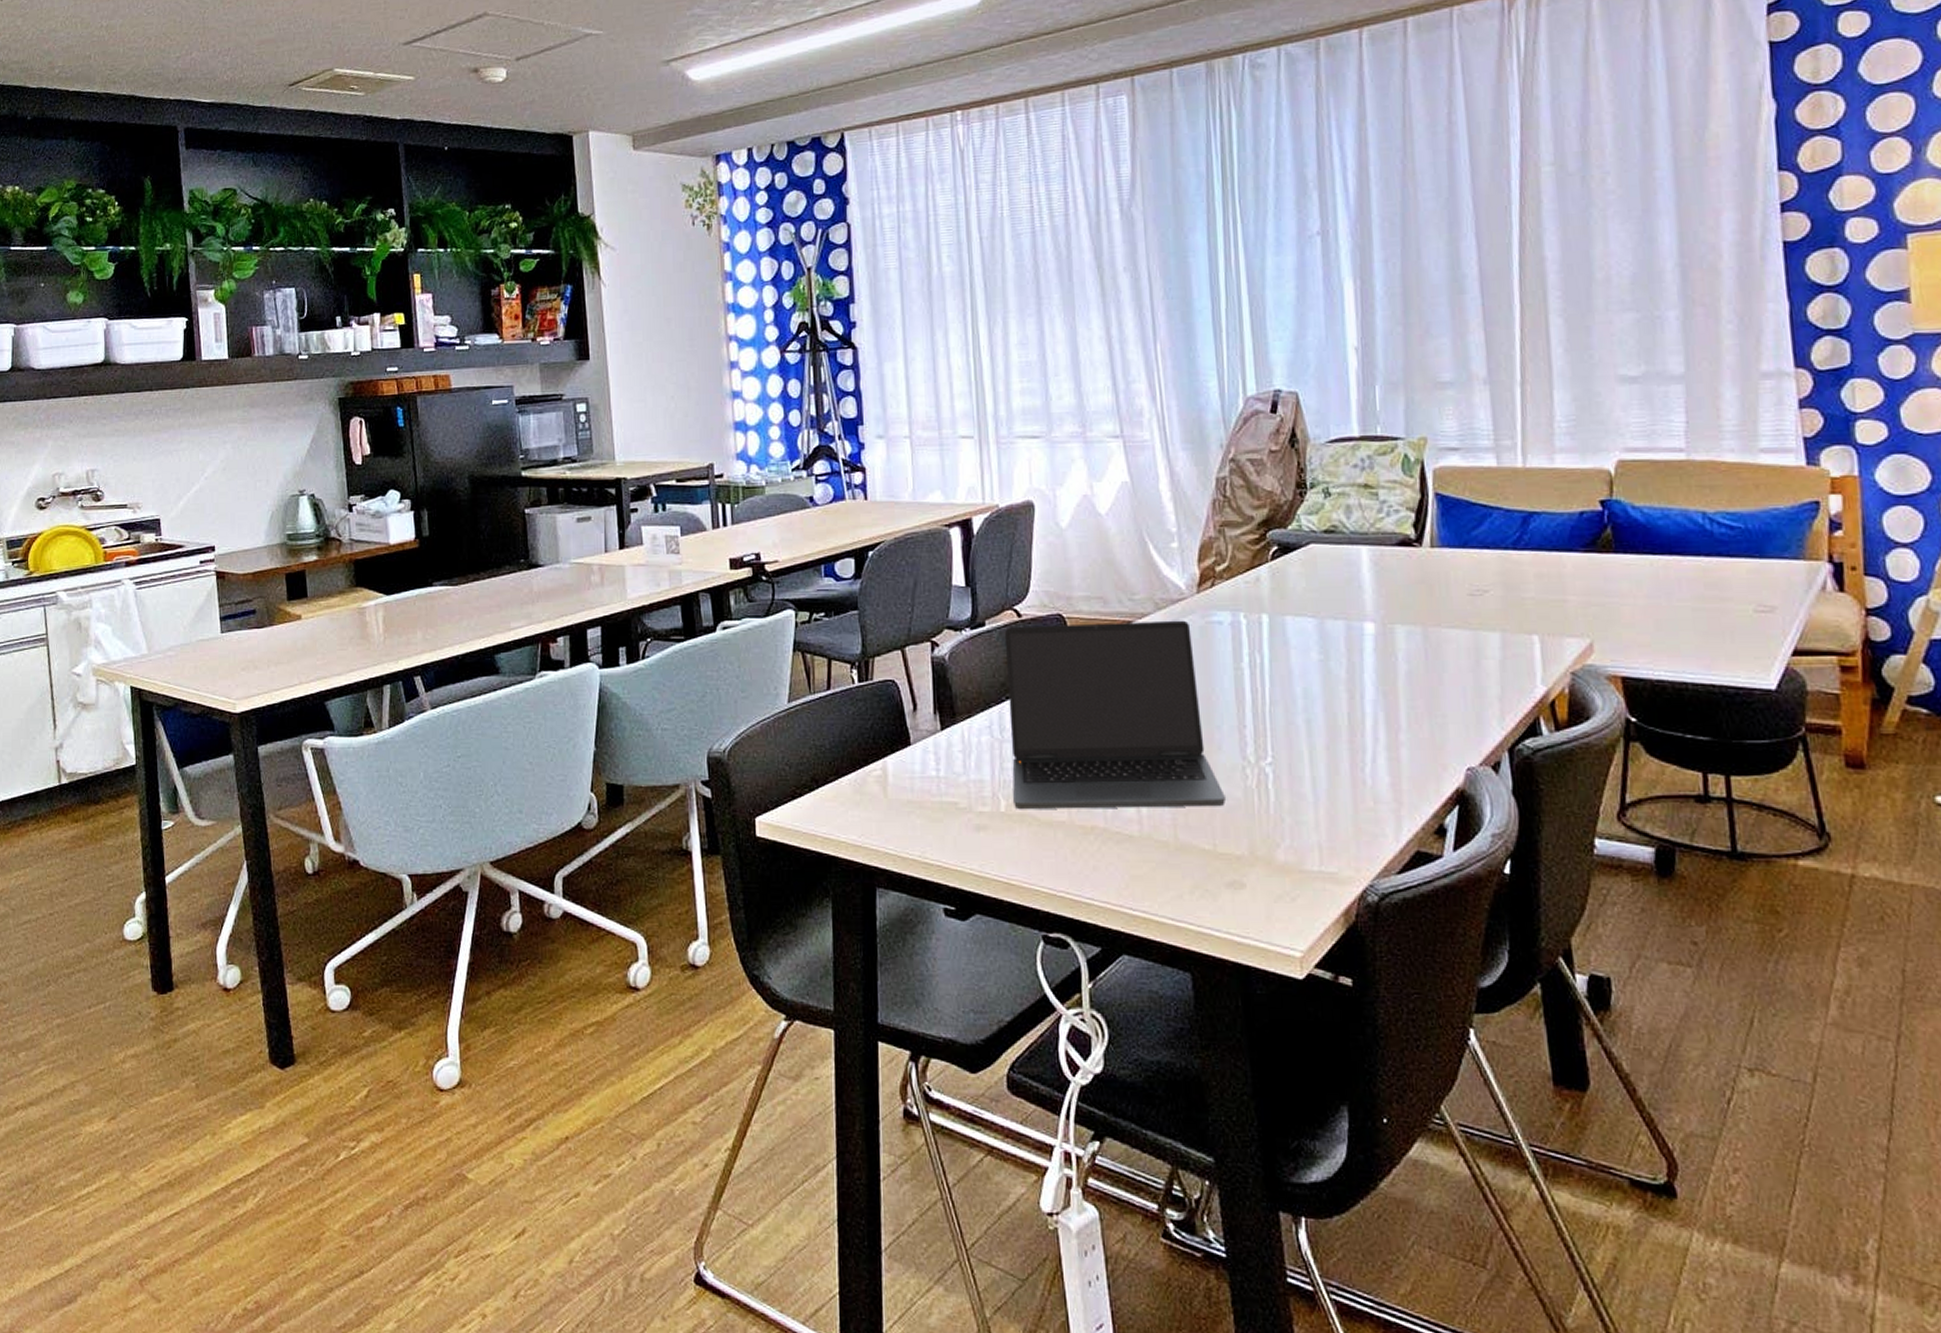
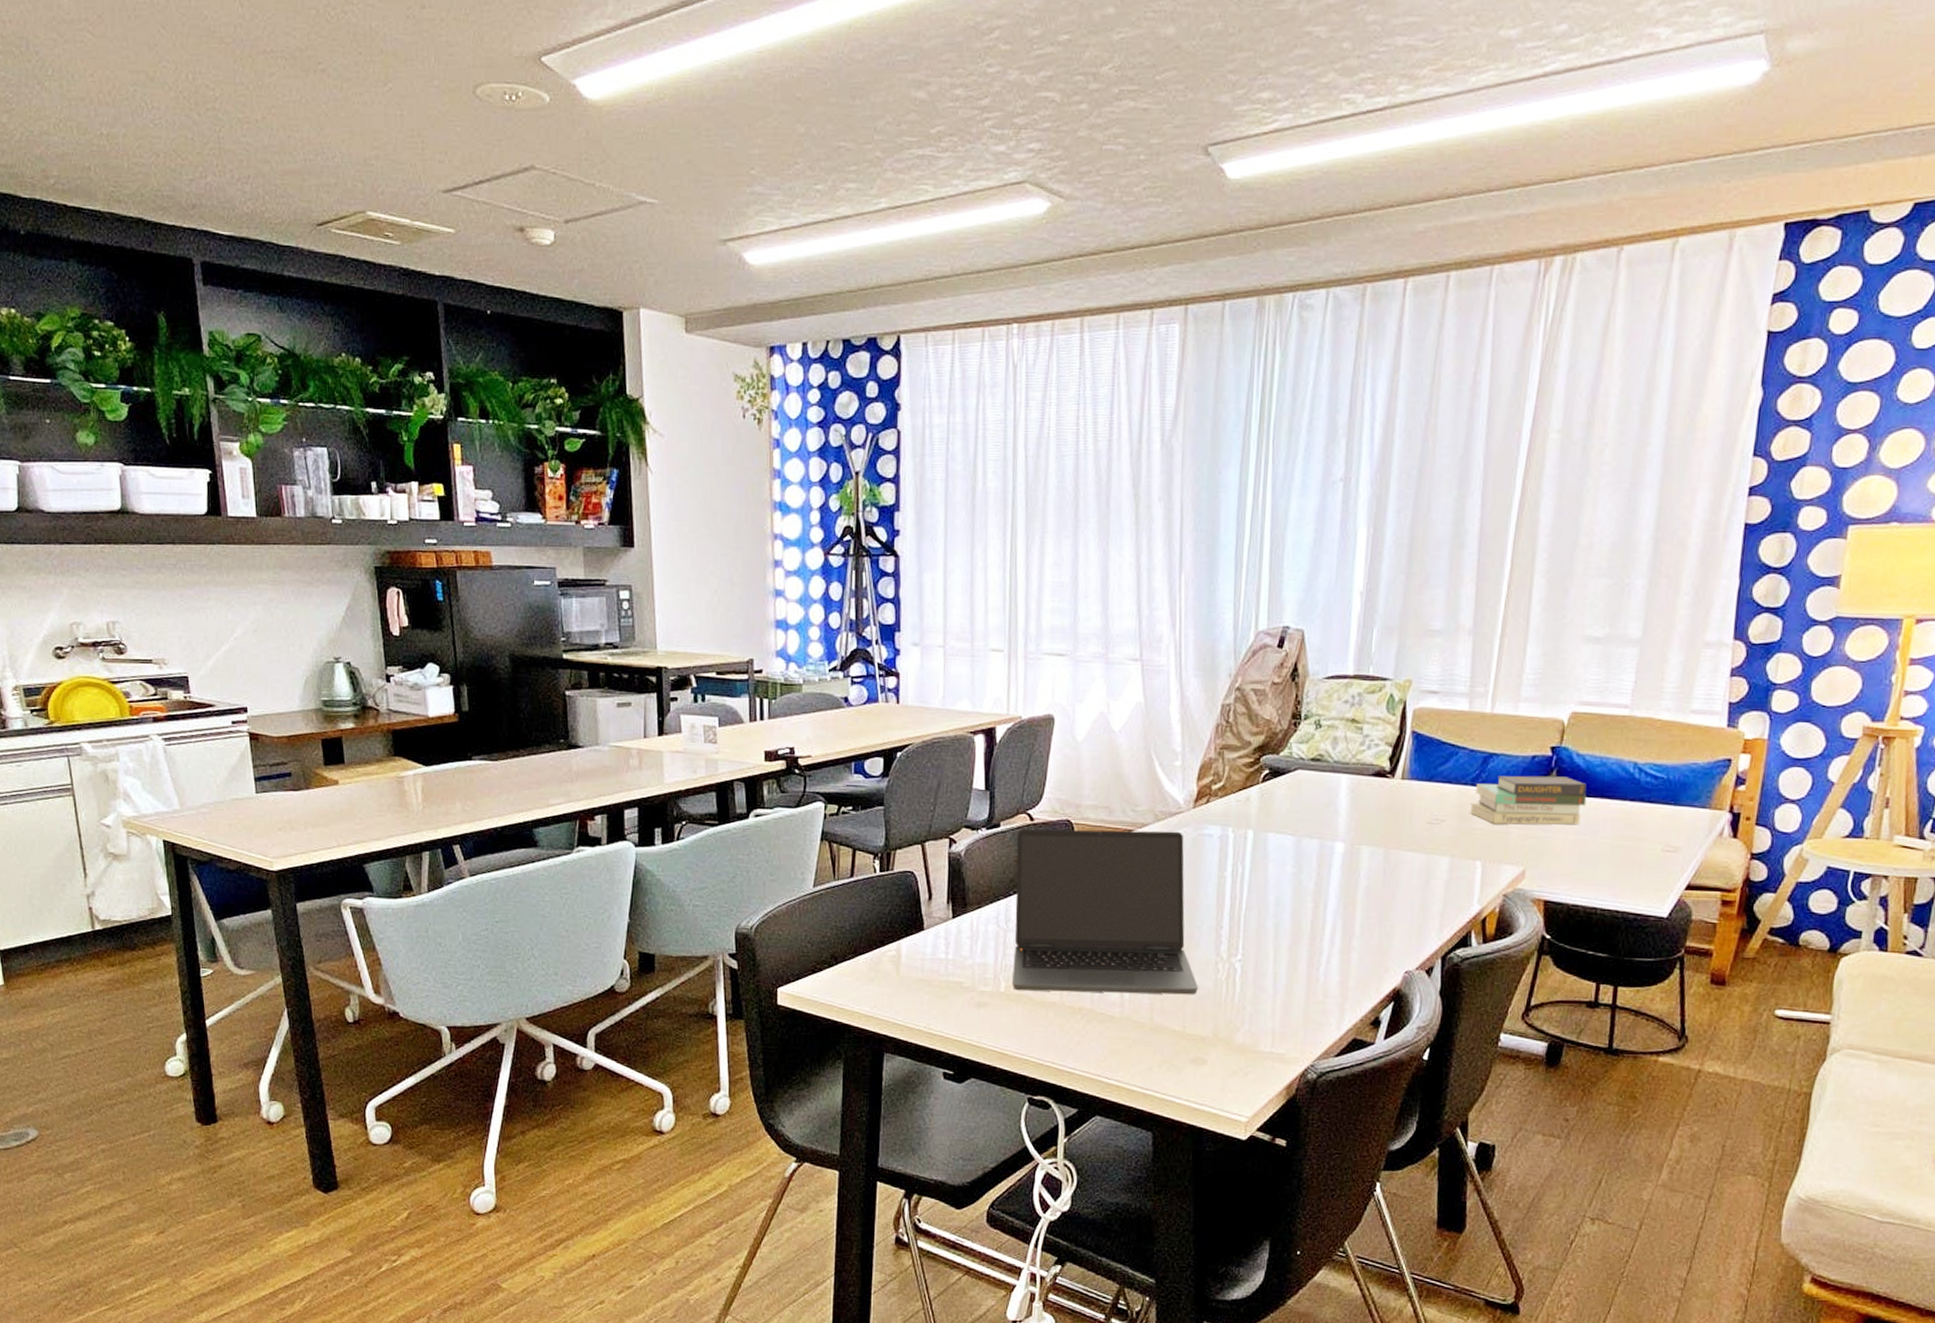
books: none [1515,533,1653,591] -> present [1469,775,1587,825]

